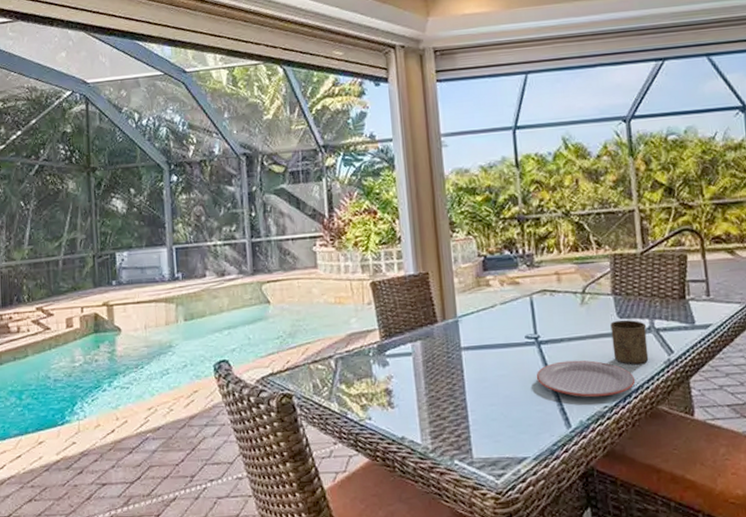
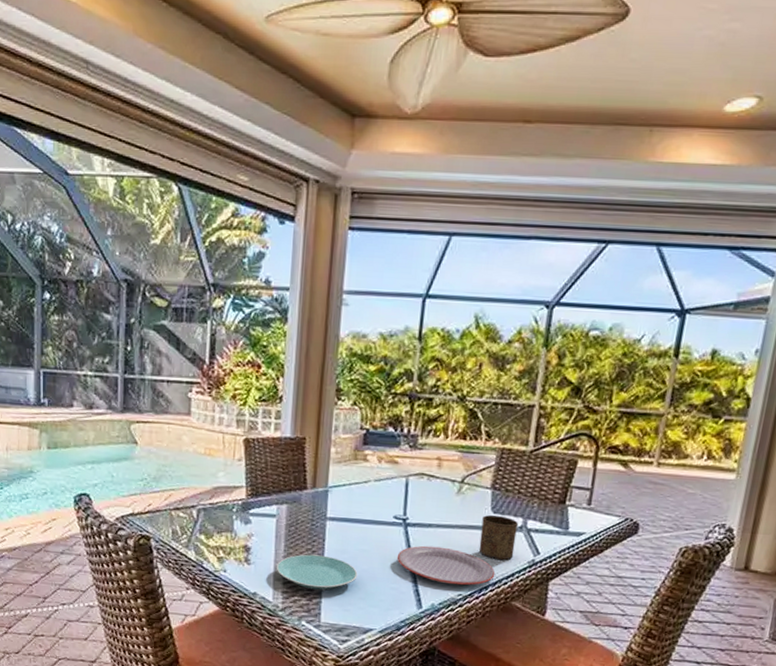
plate: none [419,387,502,425] -> present [276,554,358,590]

